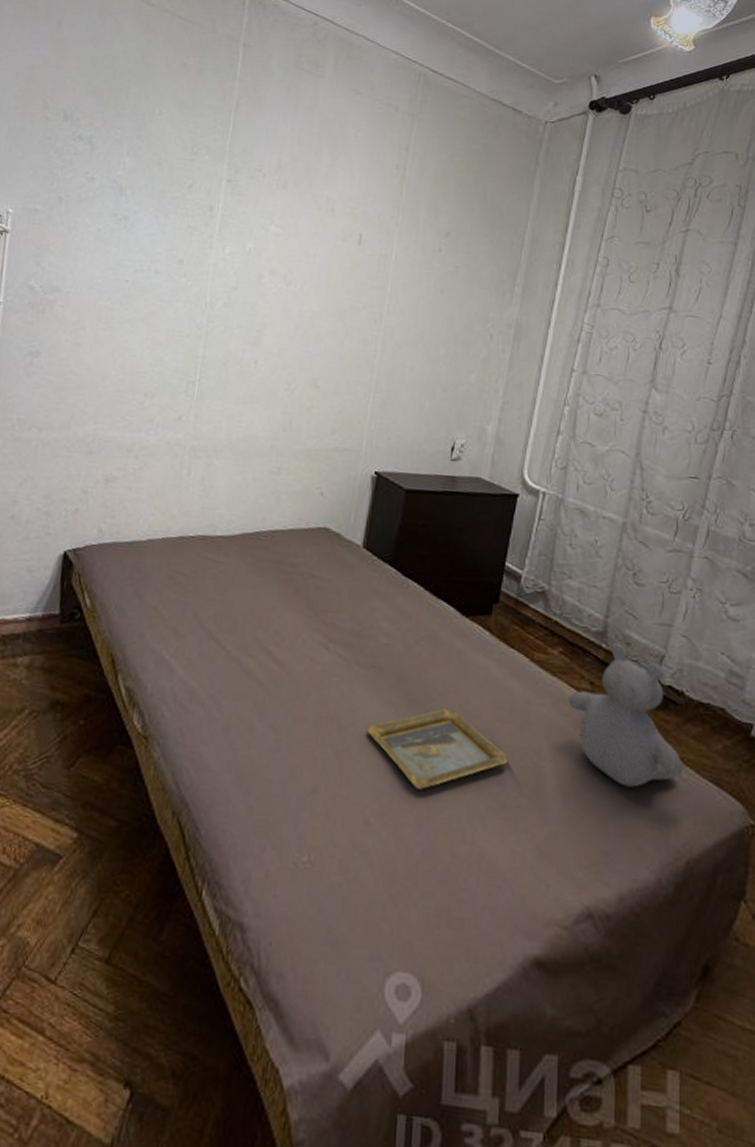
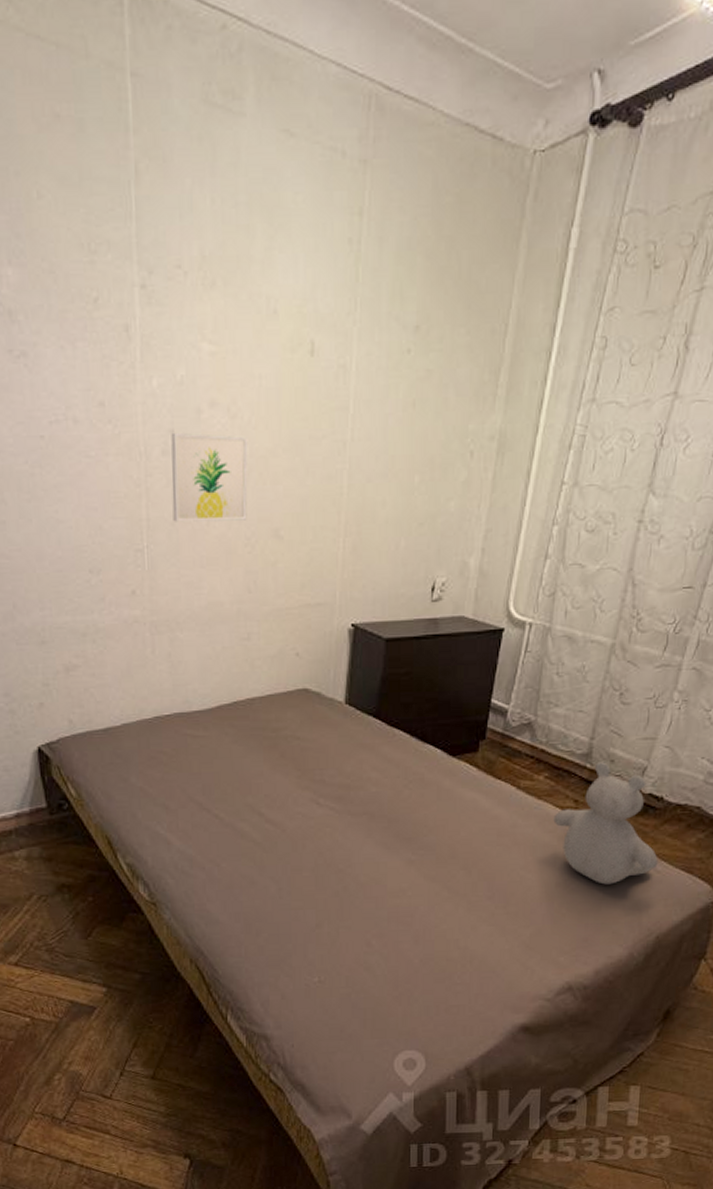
wall art: none [225,290,299,368] -> present [171,432,249,522]
tray: present [367,708,507,790] -> none [363,841,496,912]

